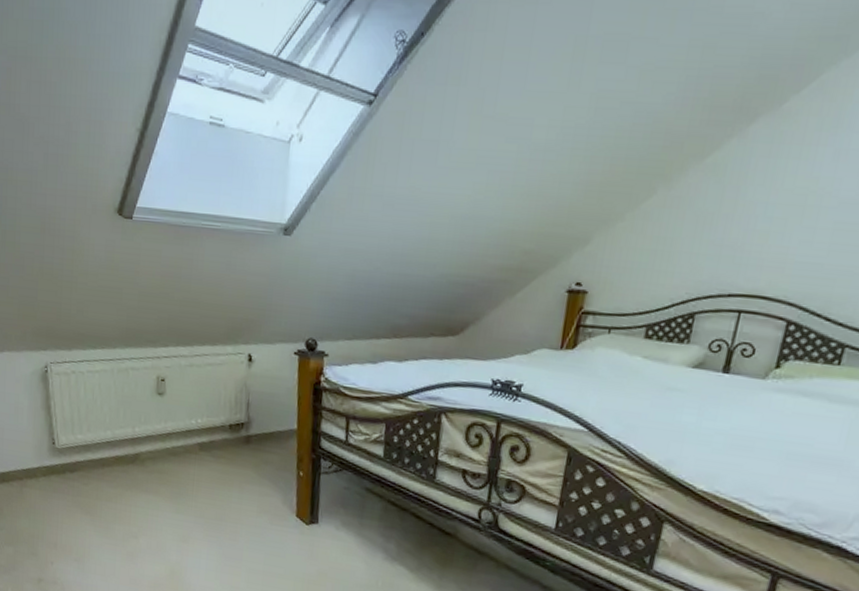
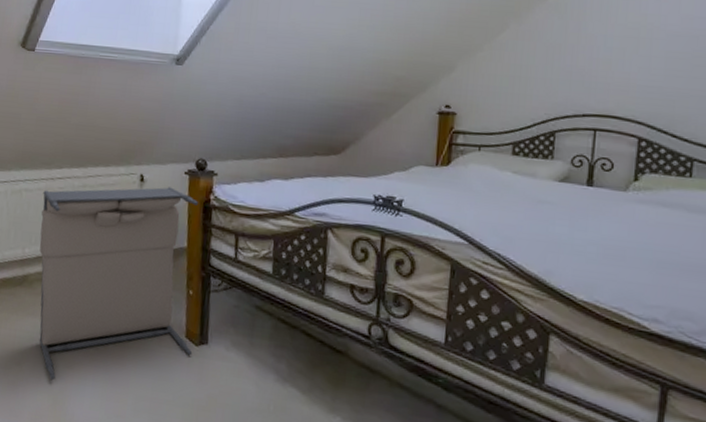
laundry hamper: none [149,367,308,552] -> present [39,187,198,380]

